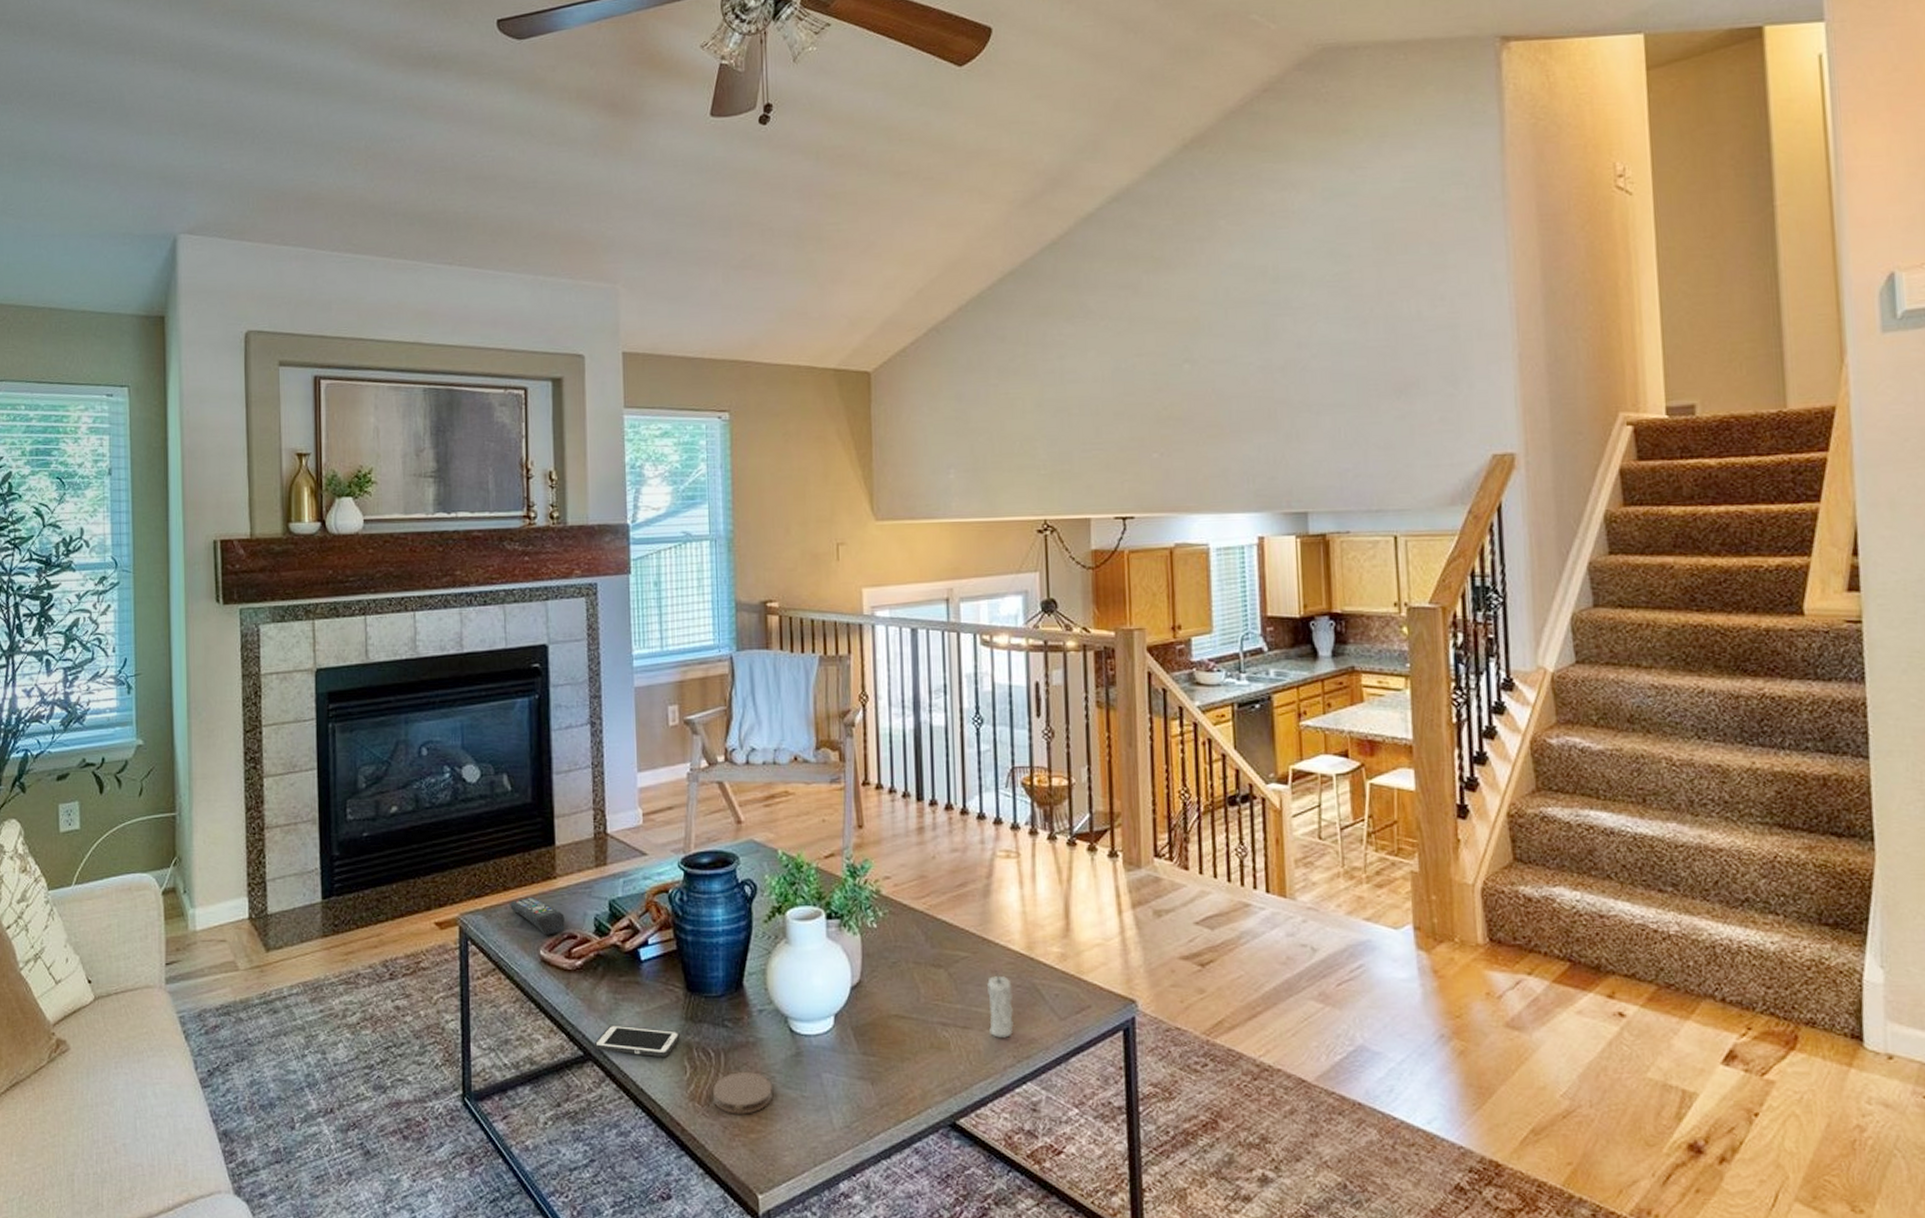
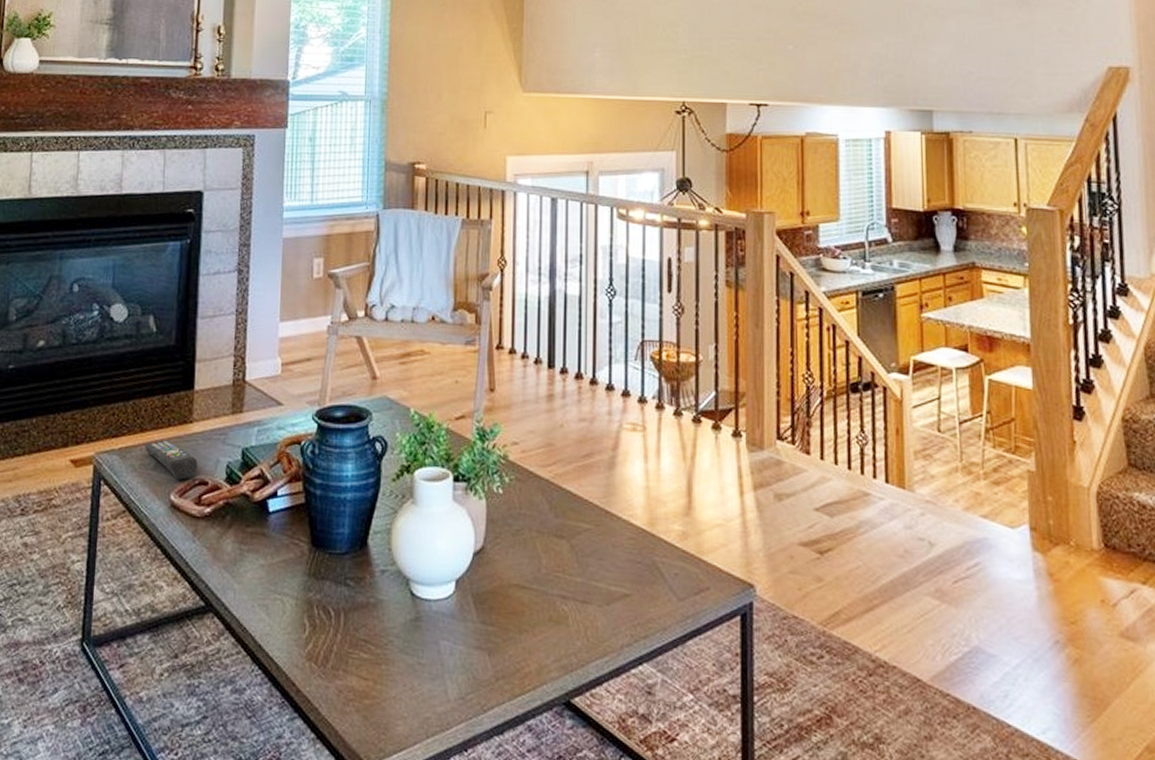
cell phone: present [594,1025,680,1057] -> none [216,576,302,613]
coaster: present [713,1071,772,1114] -> none [330,633,389,679]
candle: present [987,969,1014,1038] -> none [608,544,632,615]

